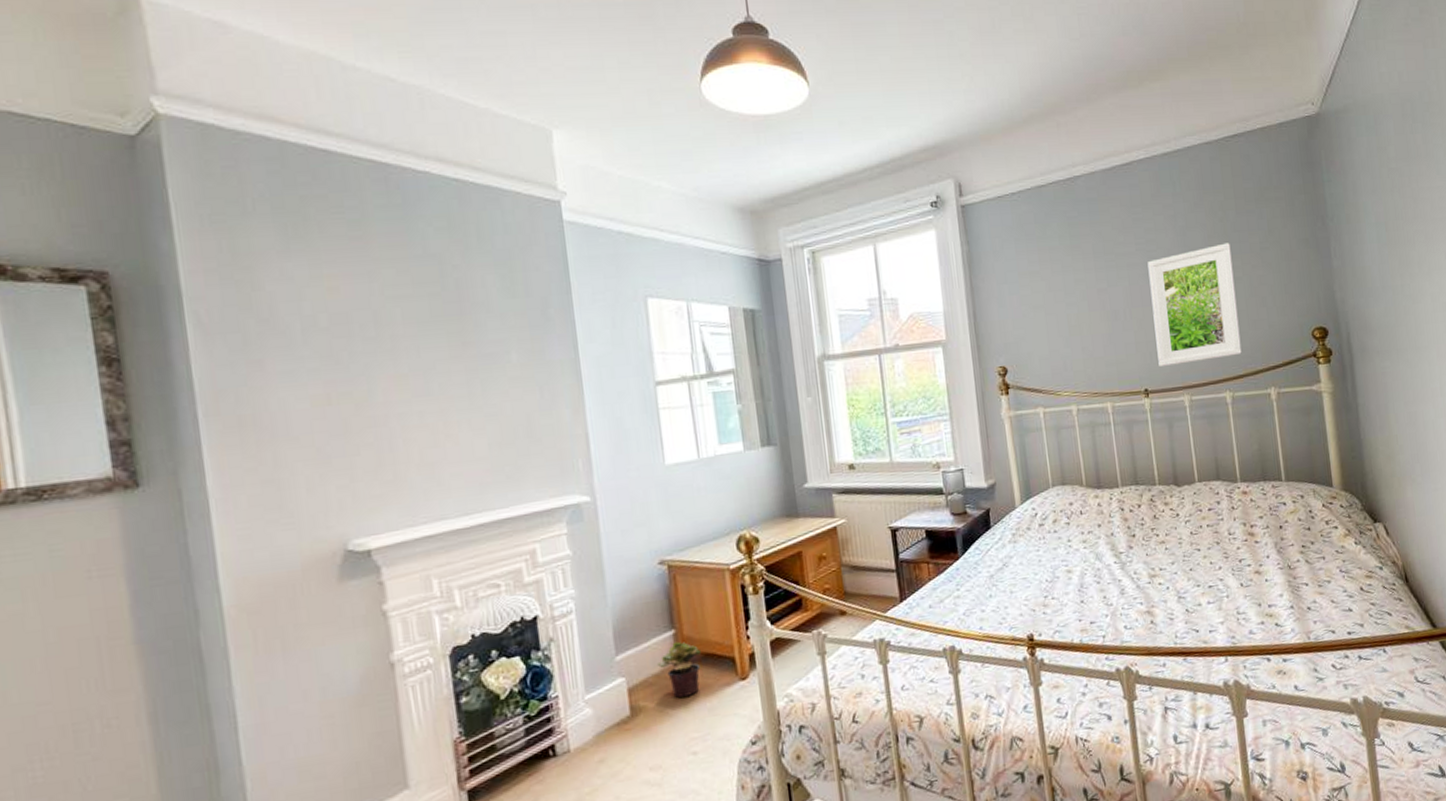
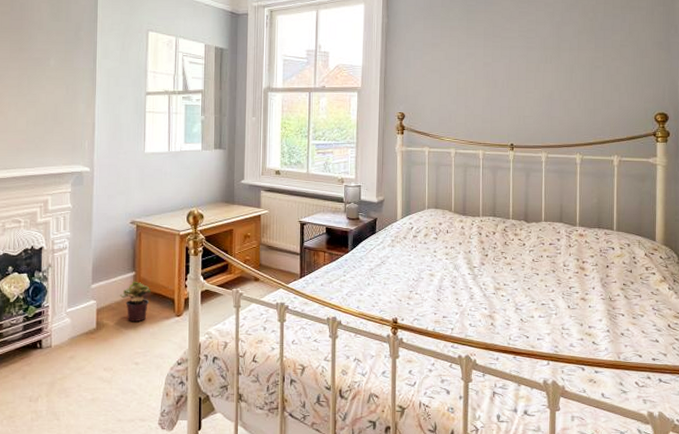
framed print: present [1147,243,1242,368] -> none [525,38,596,129]

